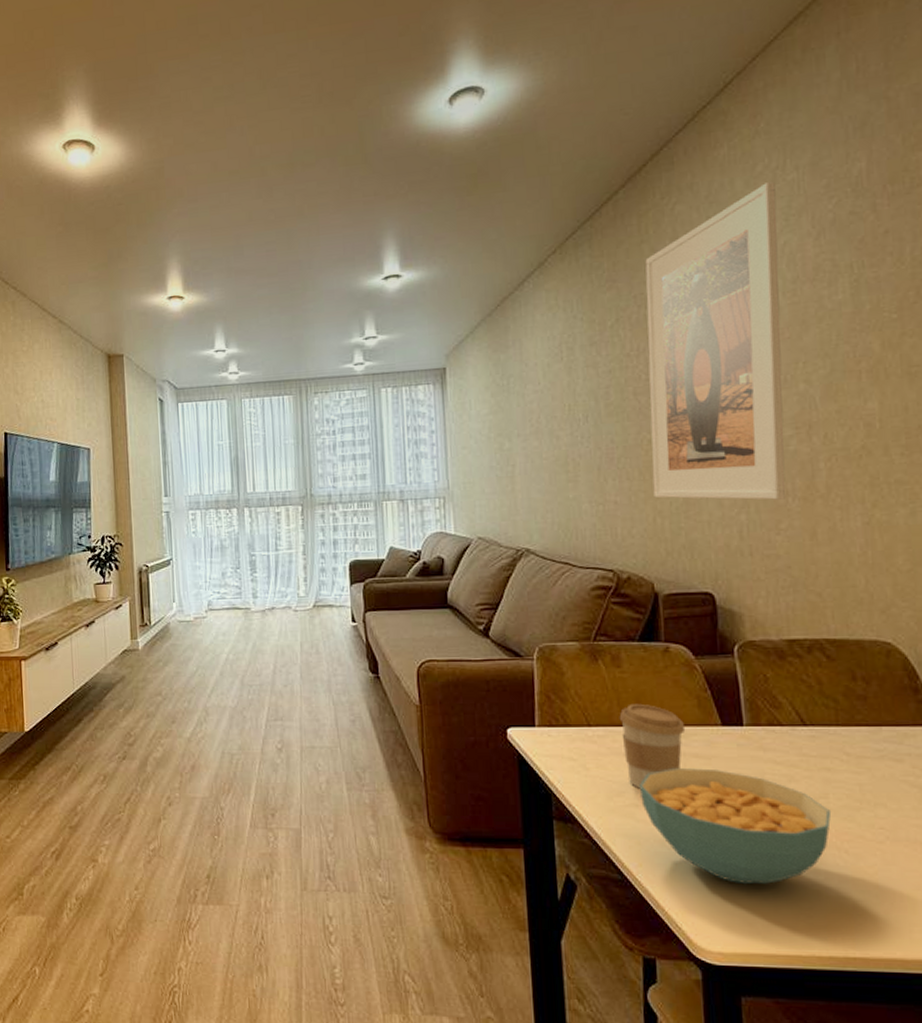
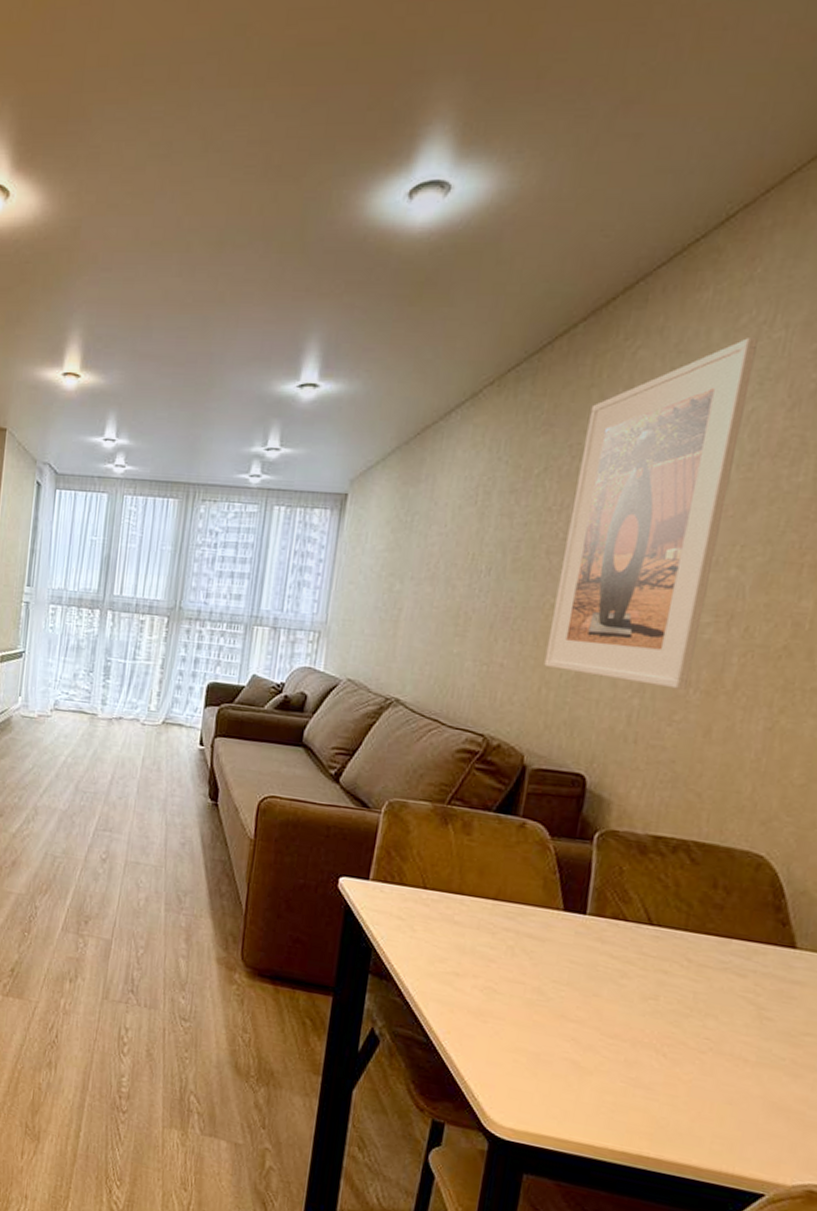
coffee cup: present [619,703,686,789] -> none [454,873,525,959]
cereal bowl: present [639,768,832,884] -> none [463,944,659,1073]

